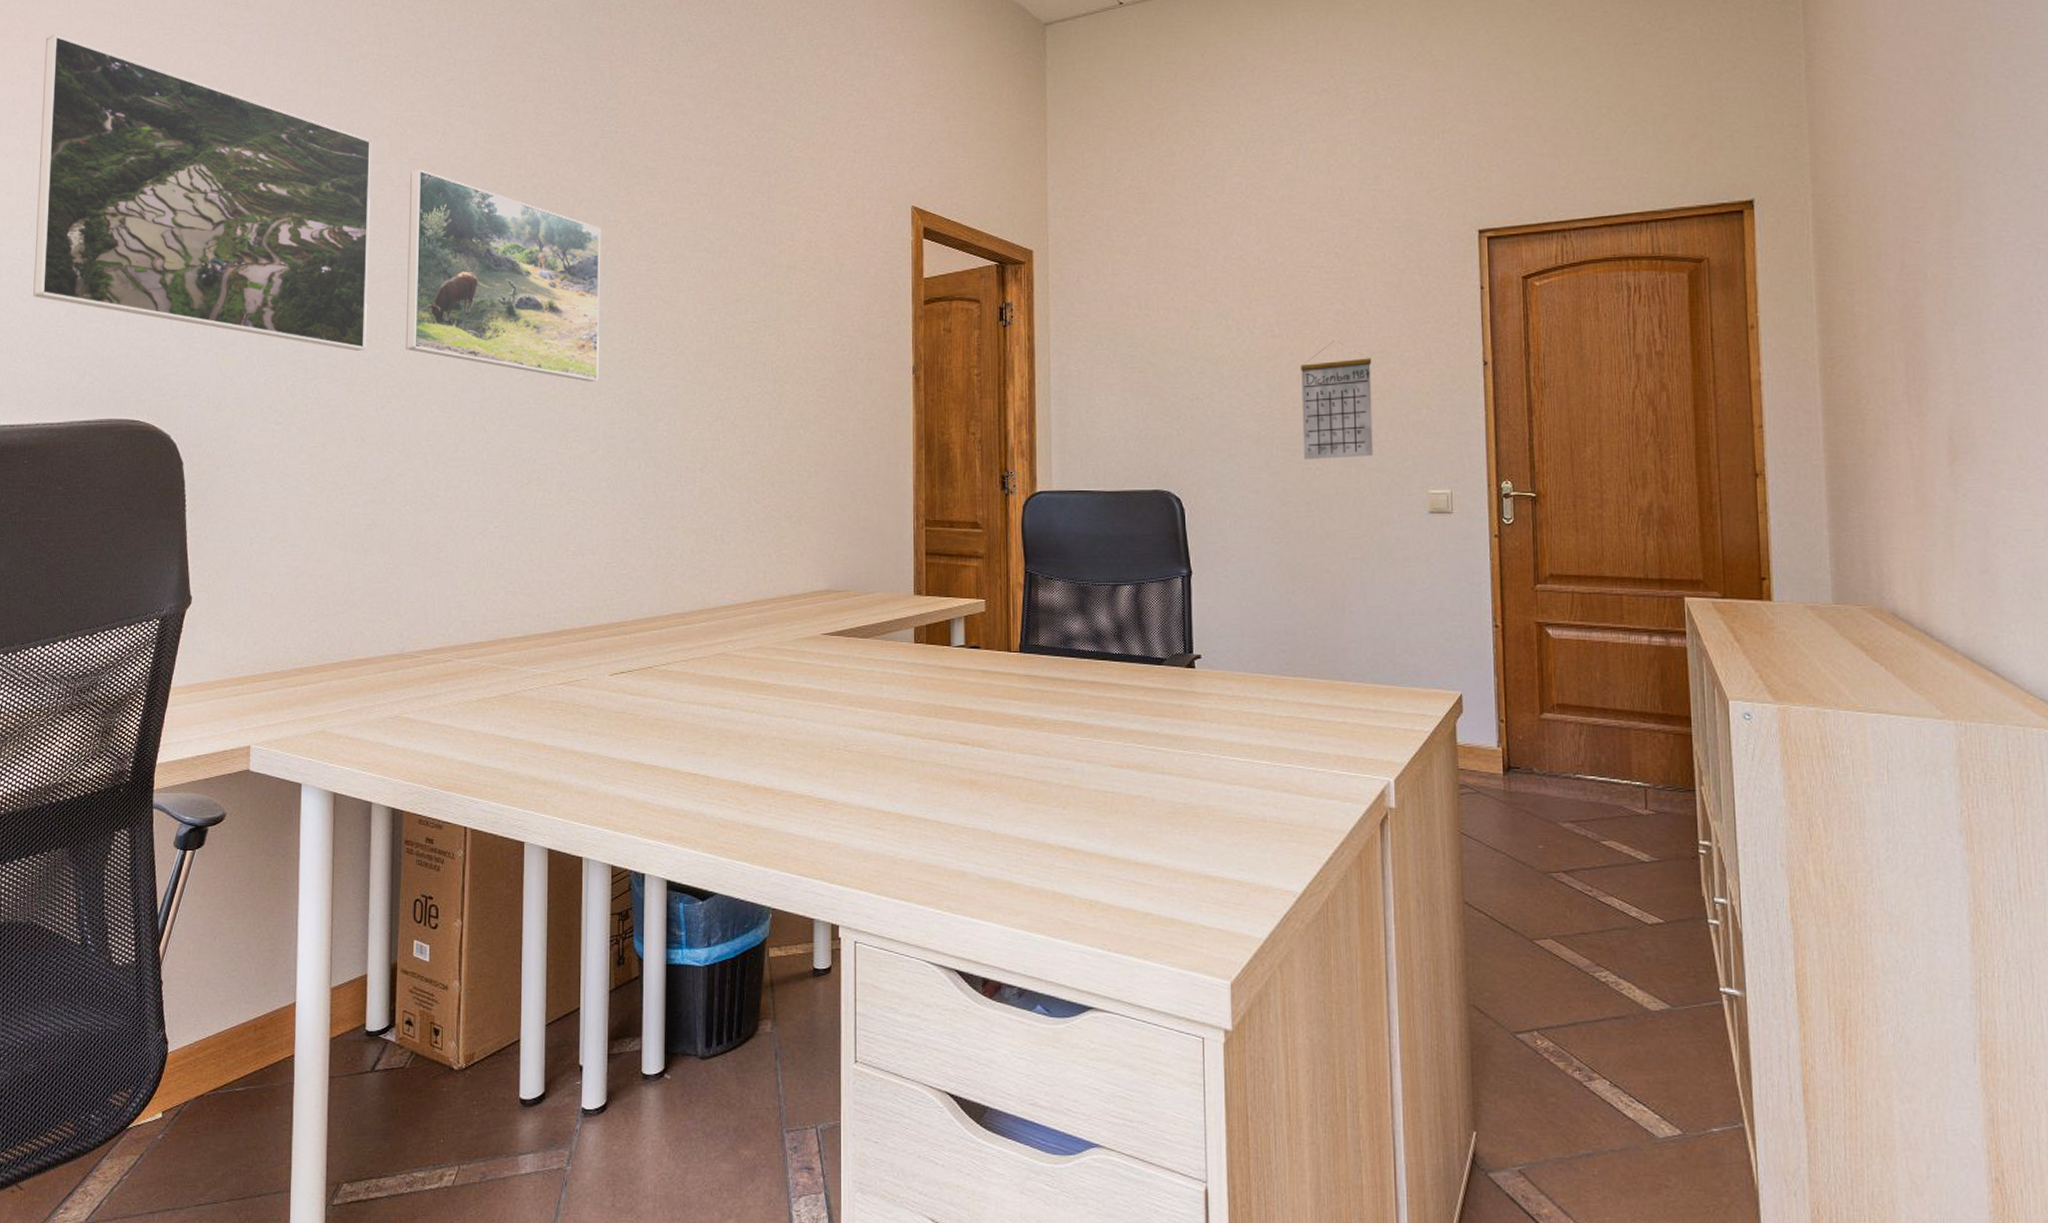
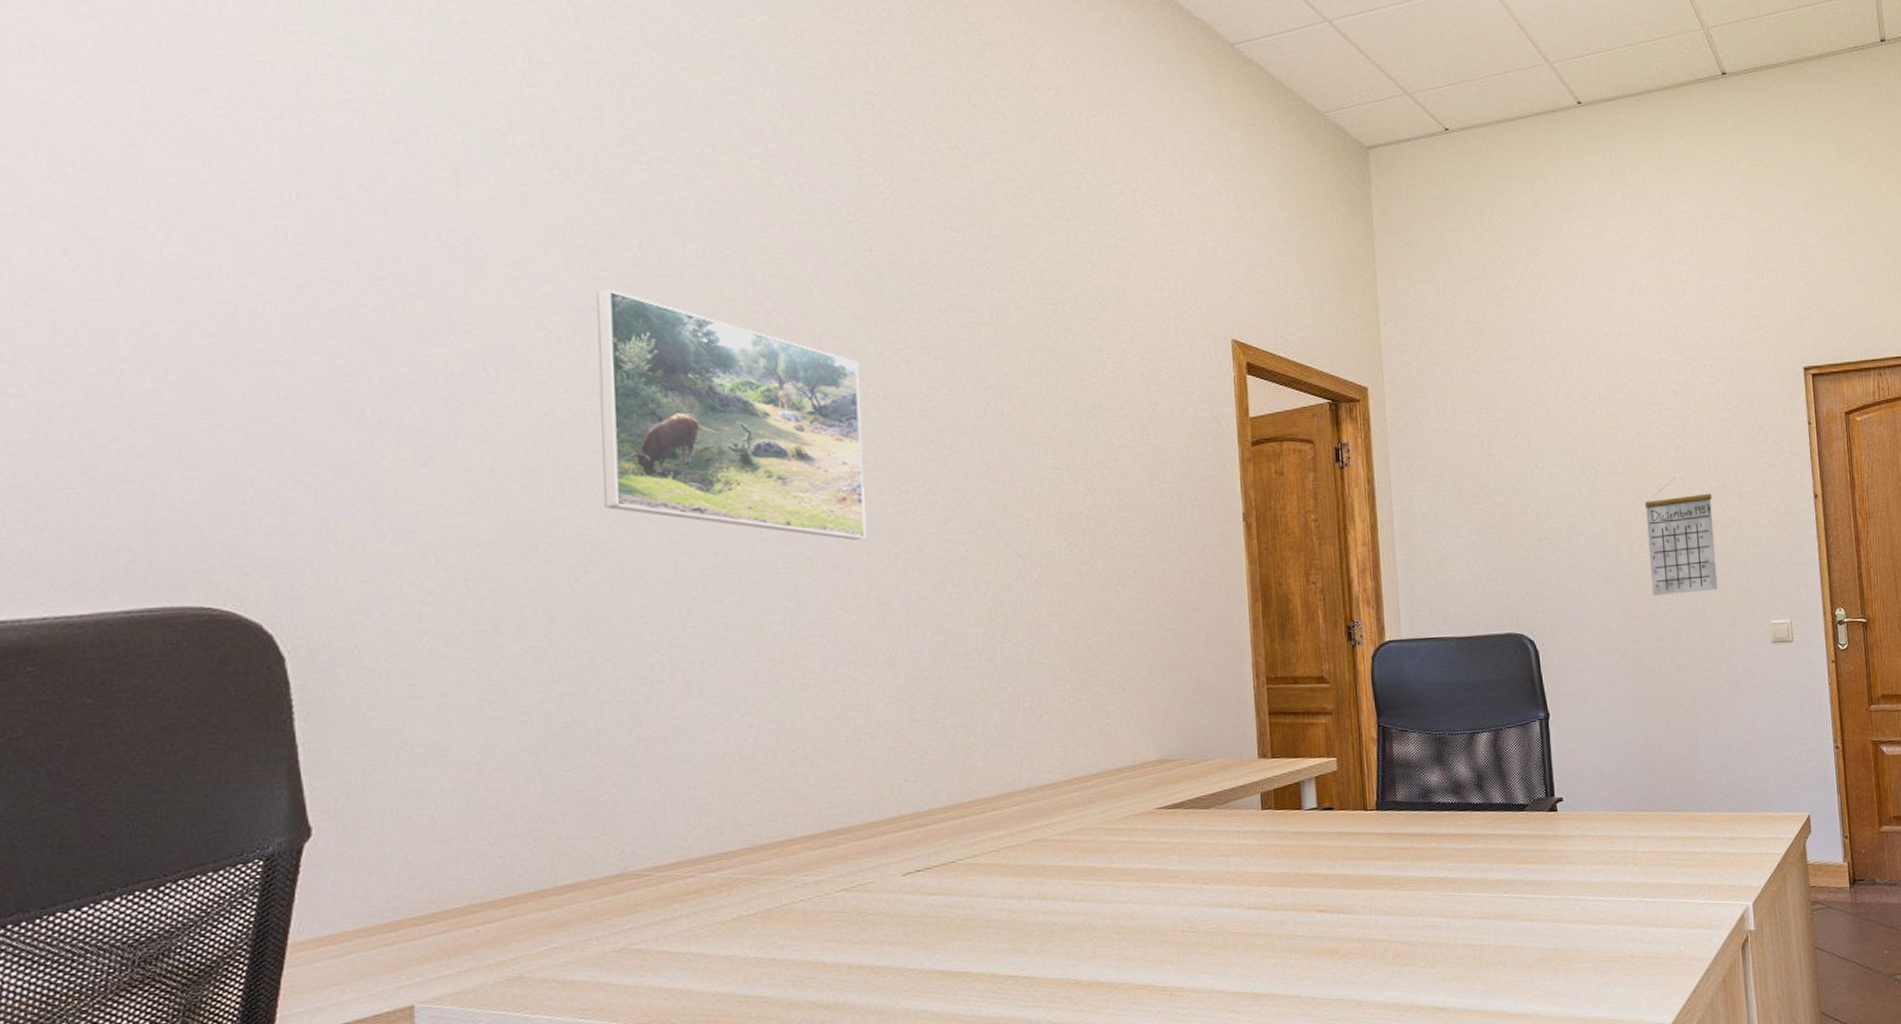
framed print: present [33,34,372,351] -> none [18,100,549,511]

